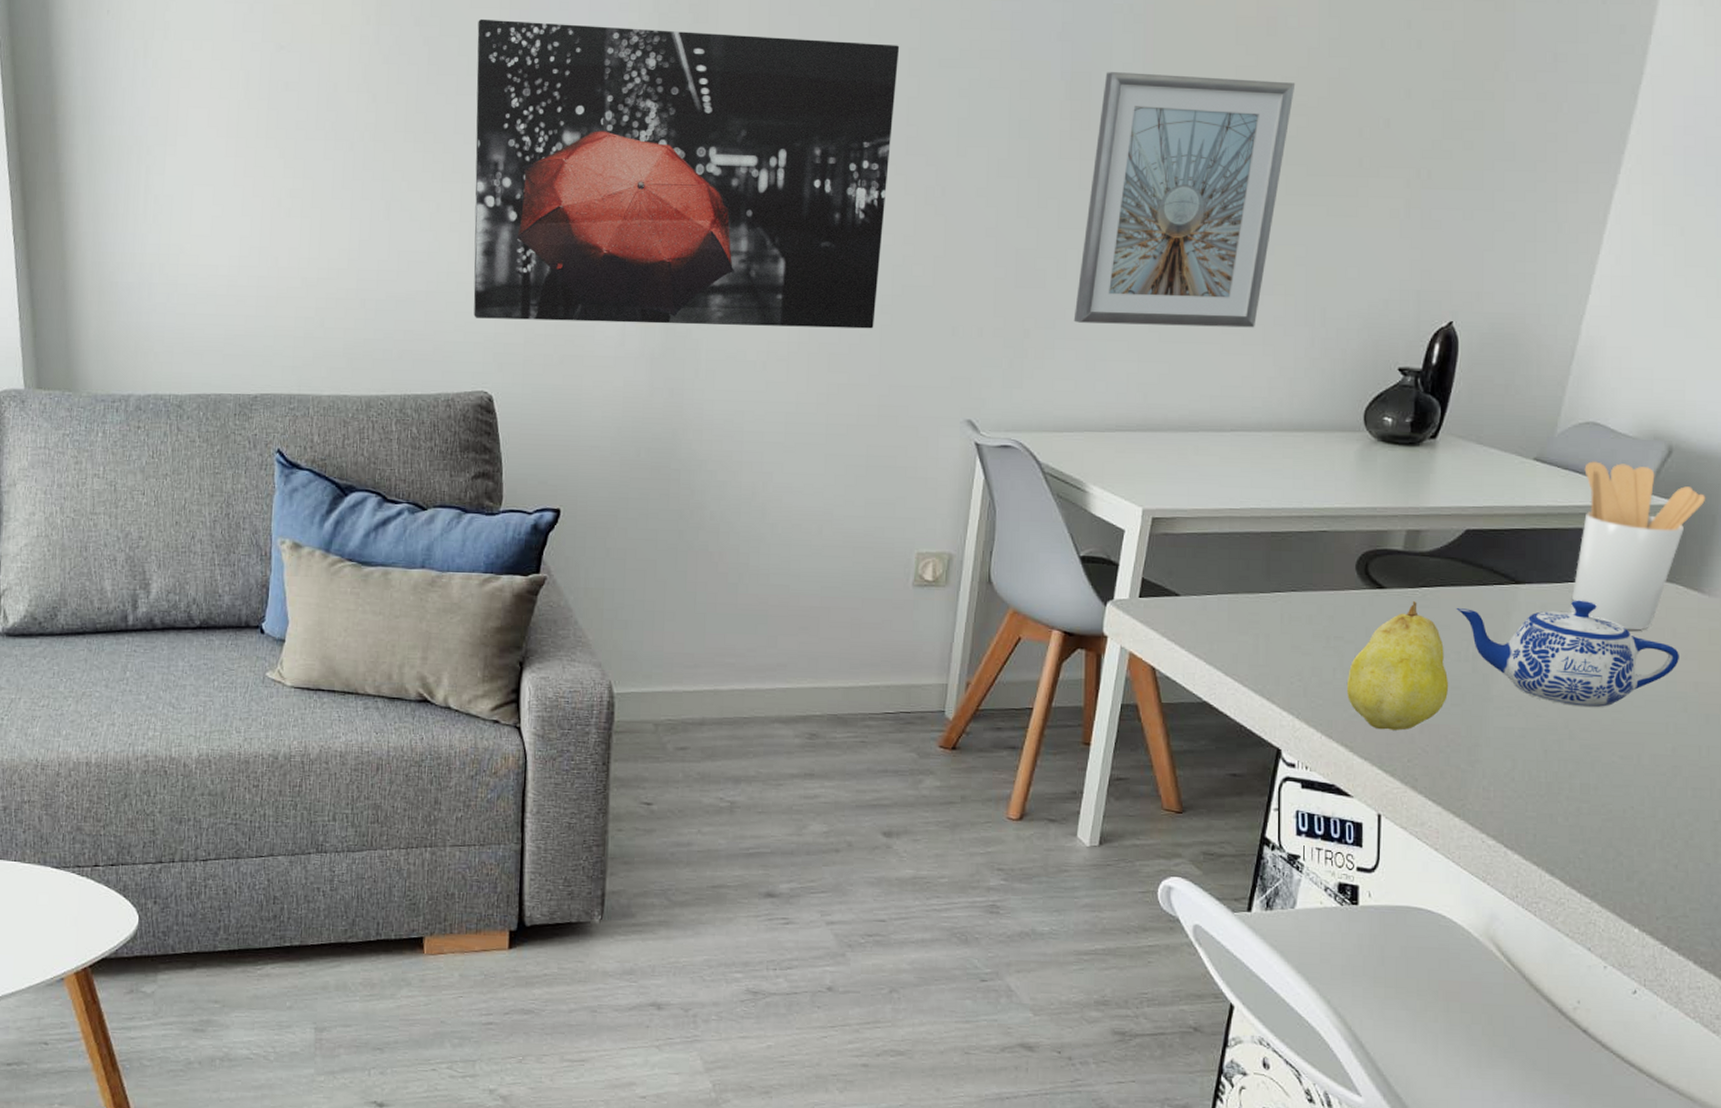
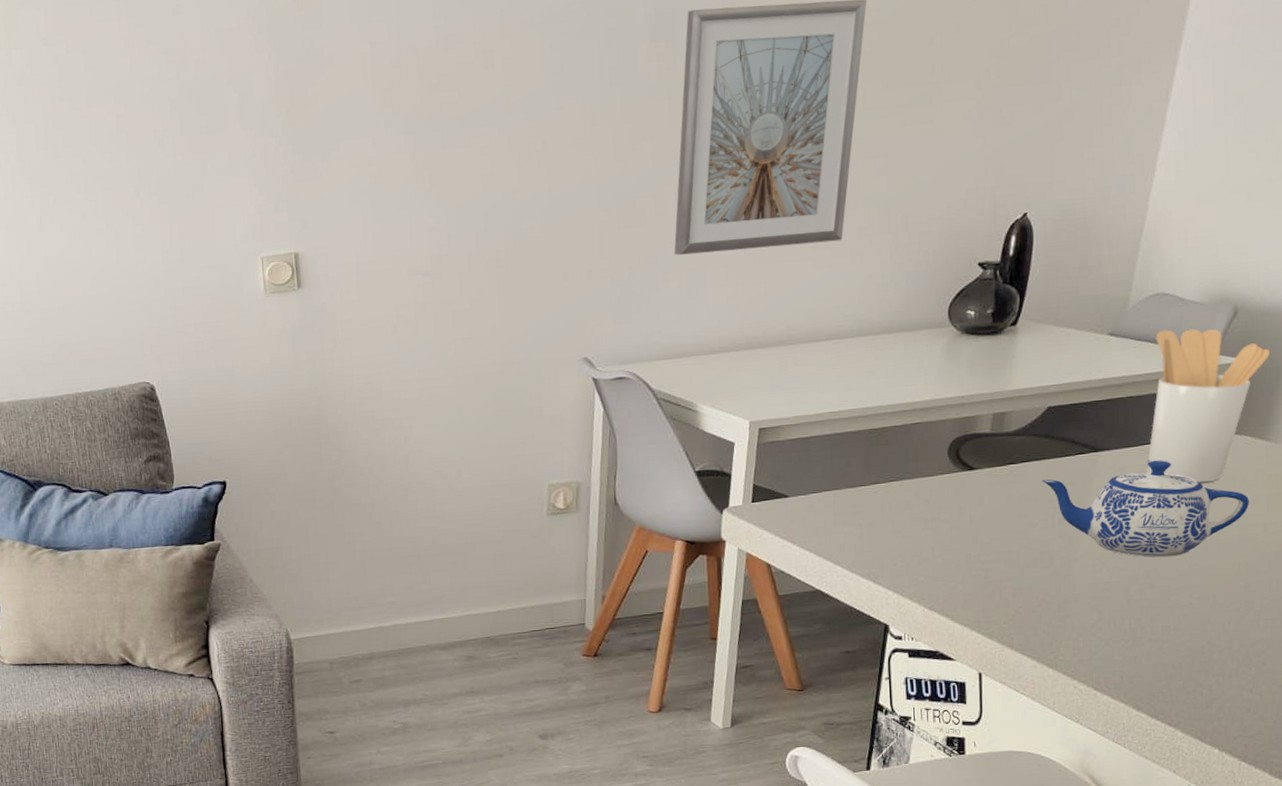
wall art: present [473,18,900,329] -> none [100,9,492,316]
fruit: present [1346,600,1449,731] -> none [944,477,1038,598]

